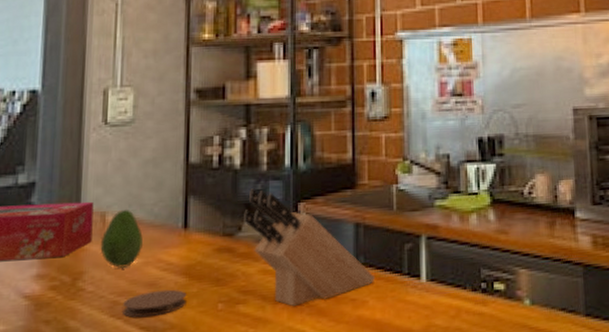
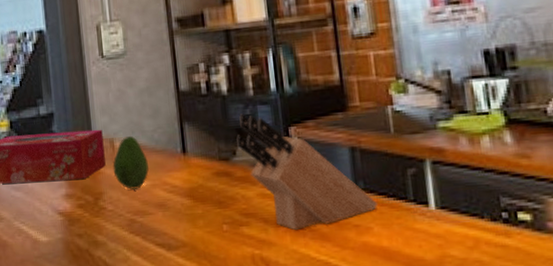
coaster: present [123,289,187,318] -> none [139,210,194,235]

